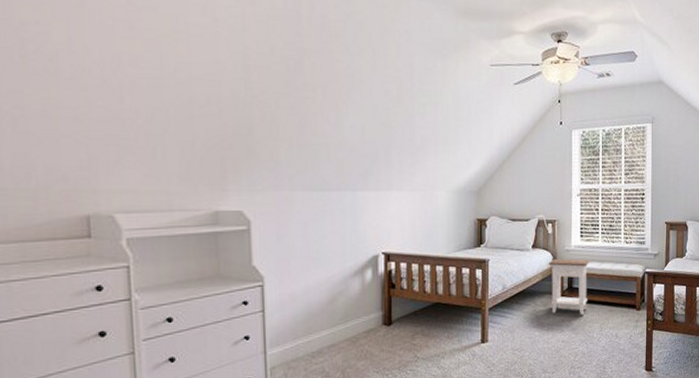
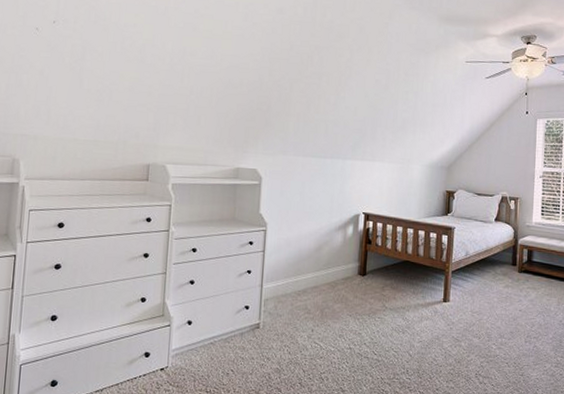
nightstand: present [548,258,590,315] -> none [509,232,550,288]

